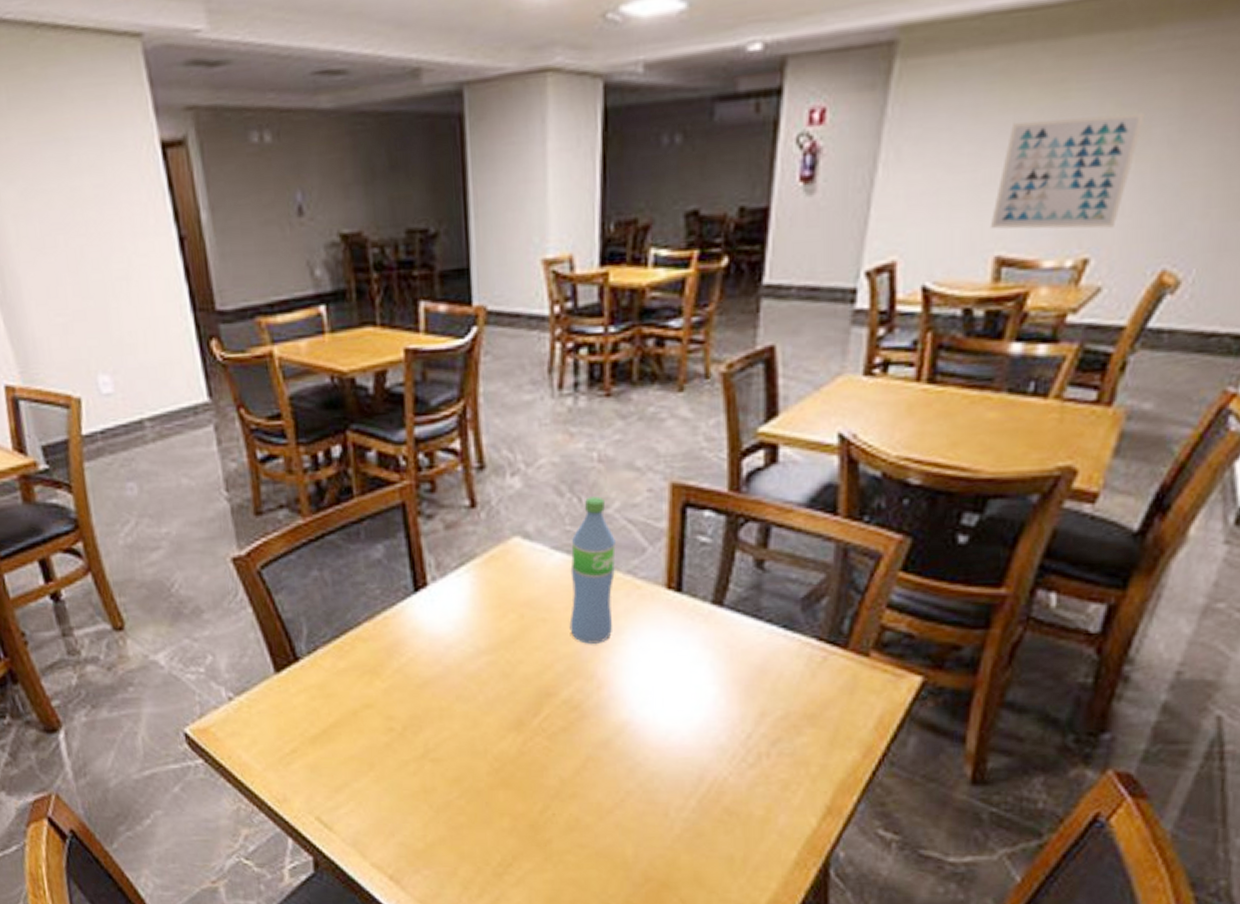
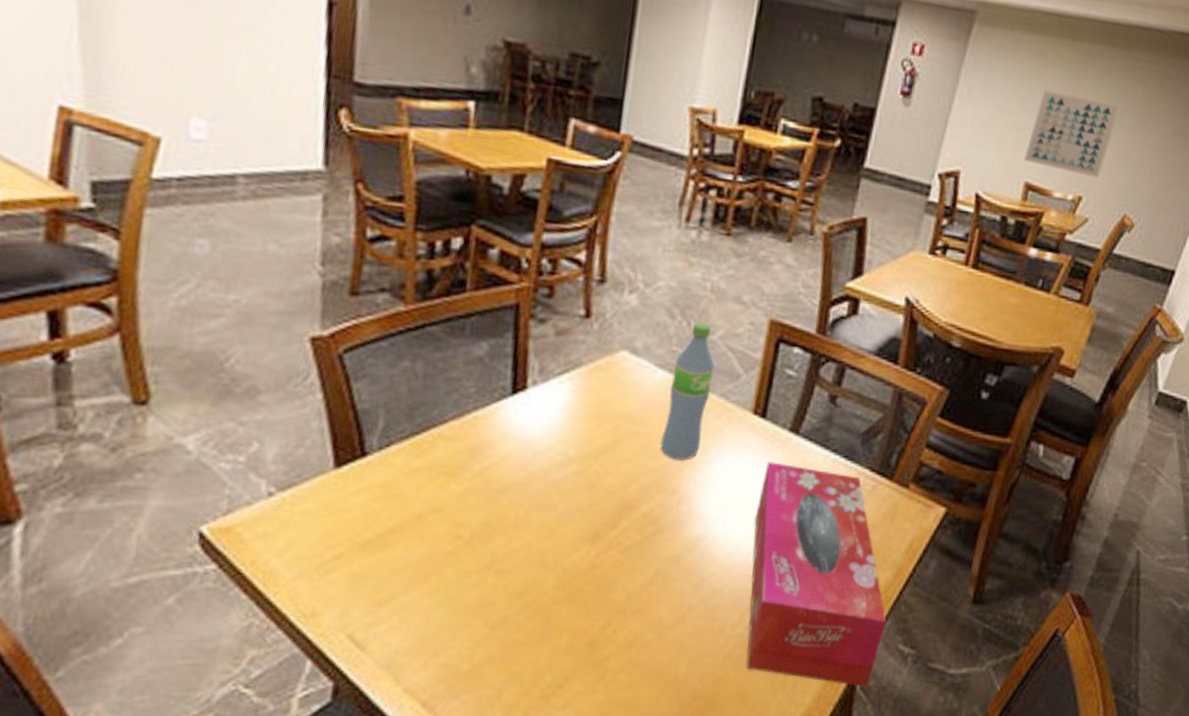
tissue box: none [685,638,859,874] -> present [746,462,887,687]

